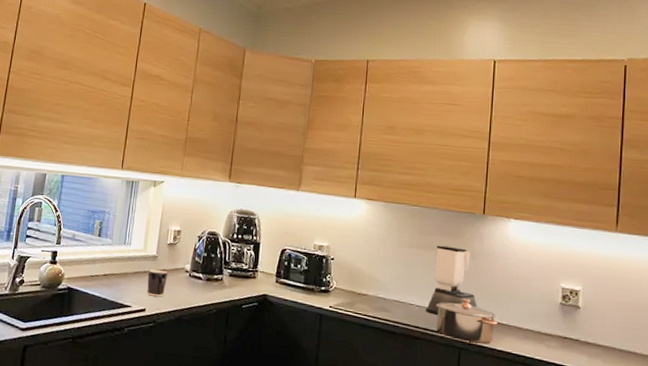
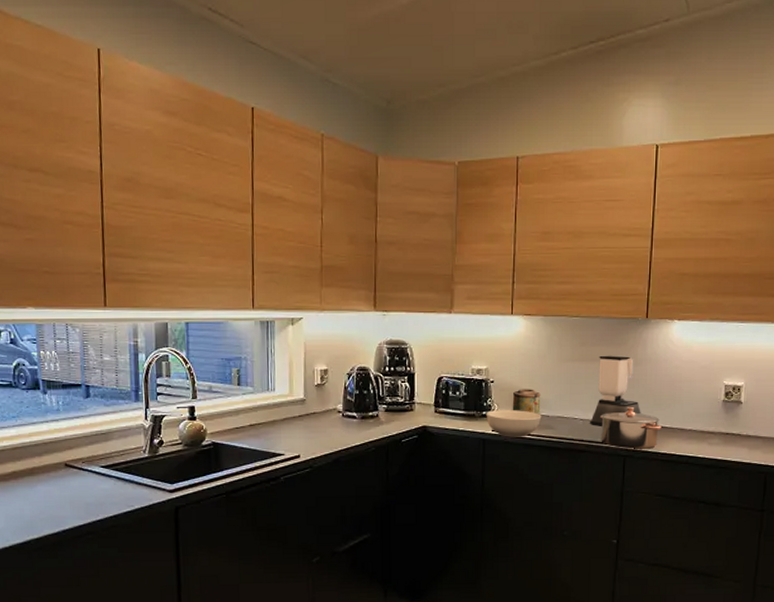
mug: present [147,268,169,297] -> none [297,413,320,441]
bowl: none [324,286,379,317] -> present [486,410,542,437]
canister: none [350,269,379,296] -> present [512,389,541,415]

